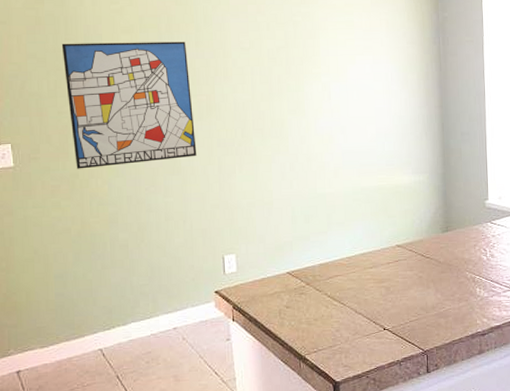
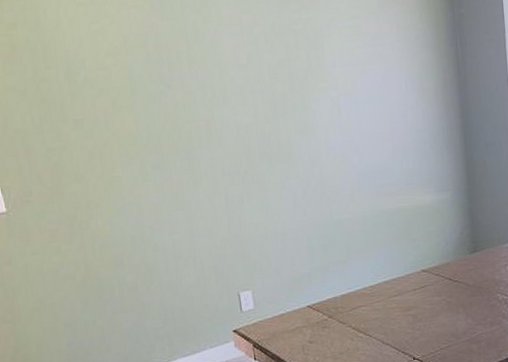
wall art: present [61,41,197,169] -> none [41,61,201,210]

